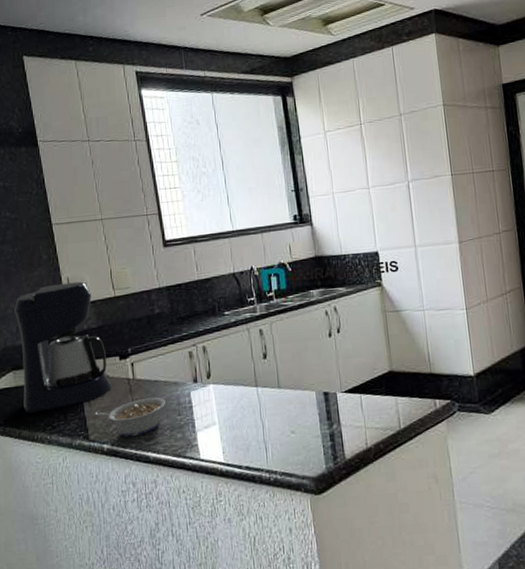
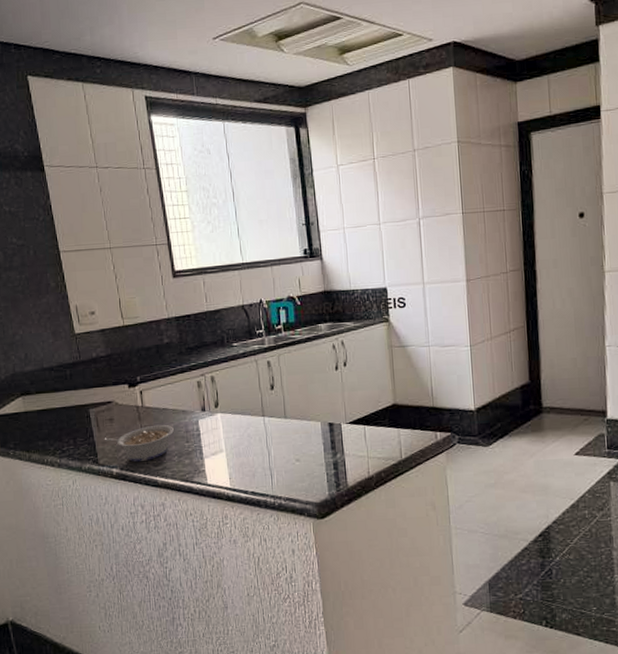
coffee maker: present [14,281,113,414] -> none [22,310,121,438]

